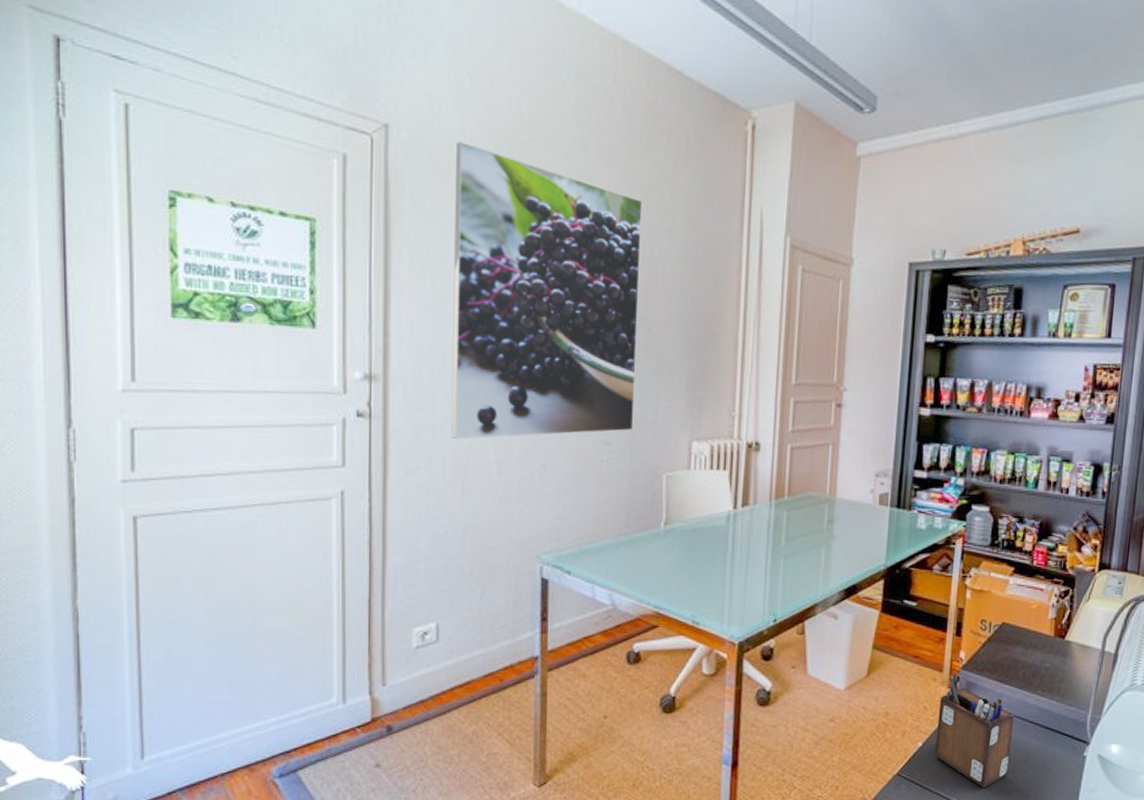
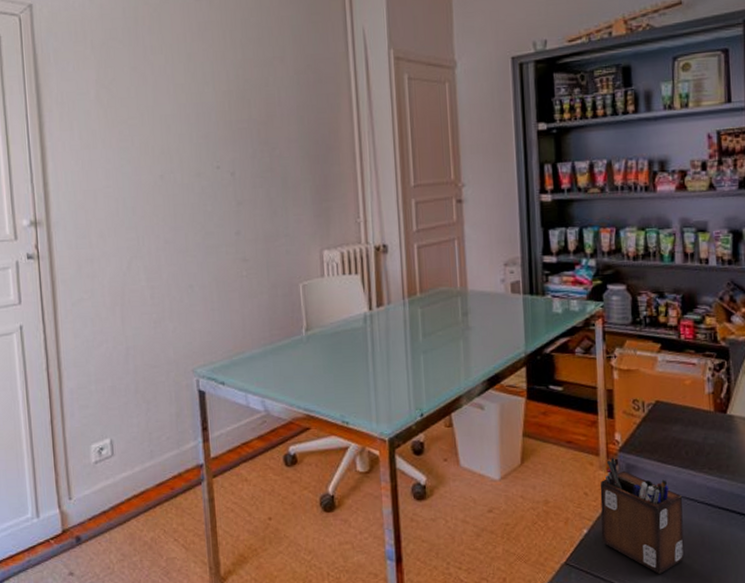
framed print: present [451,141,643,439] -> none [89,9,268,270]

